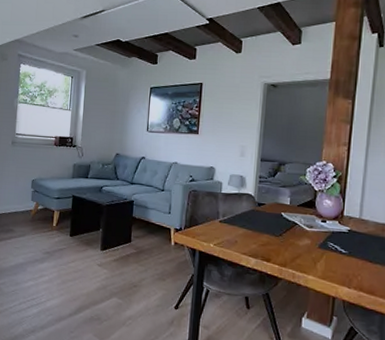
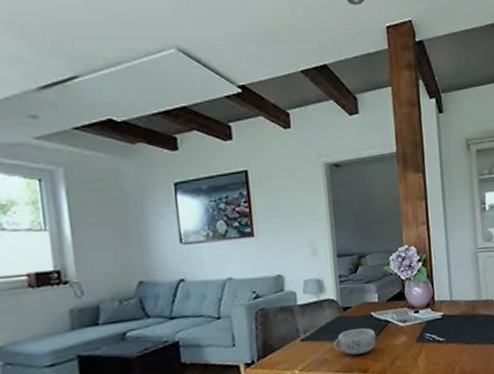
decorative bowl: none [244,222,283,245] -> present [333,328,376,355]

